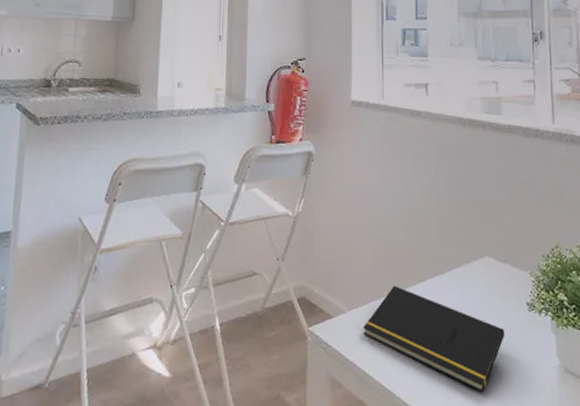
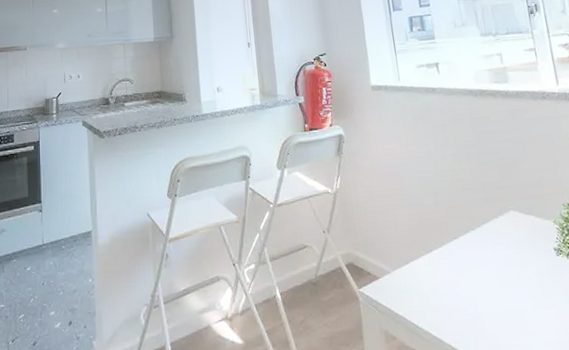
notepad: present [363,285,506,393] -> none [407,244,538,333]

